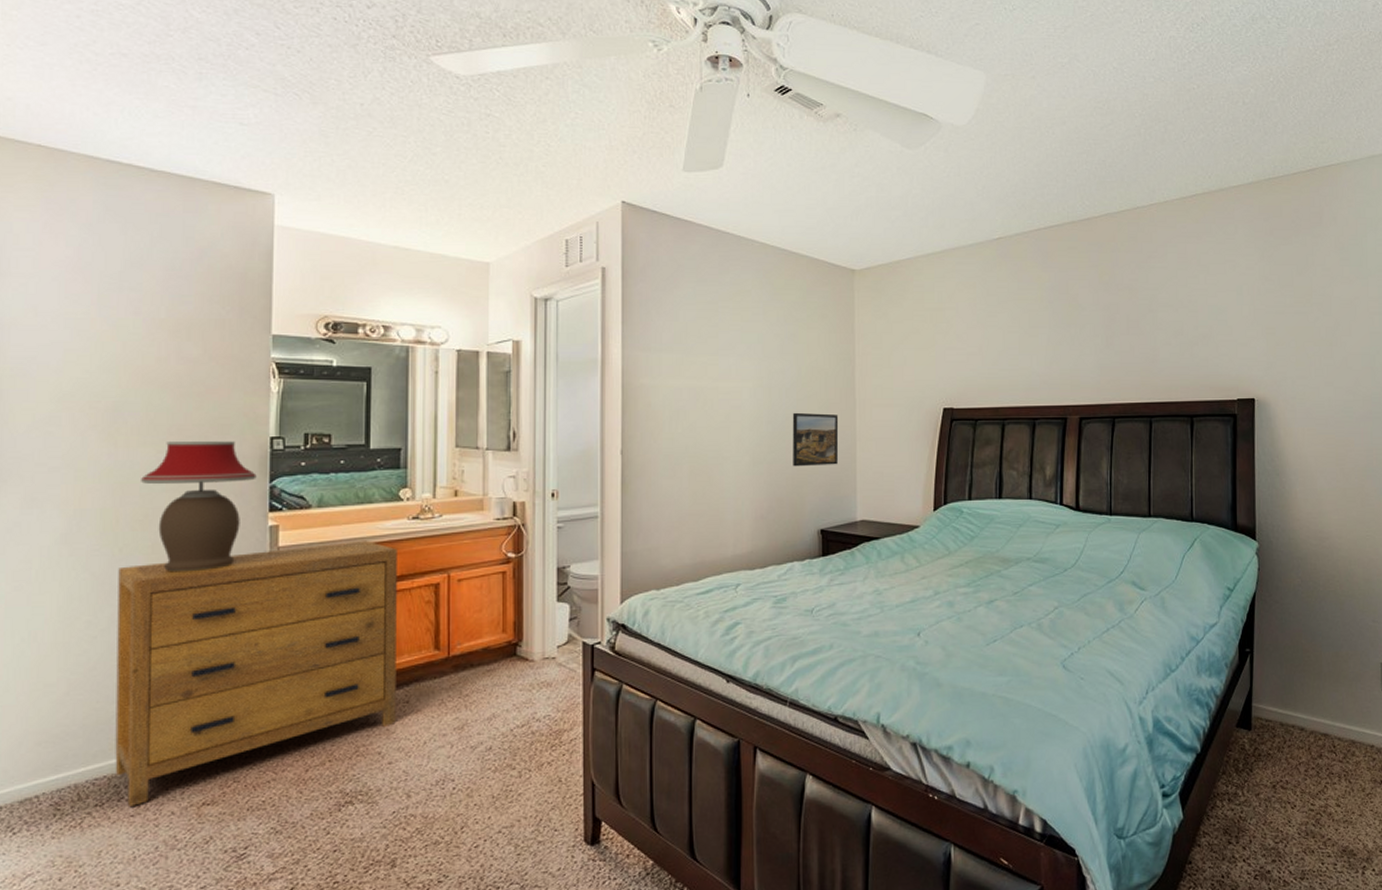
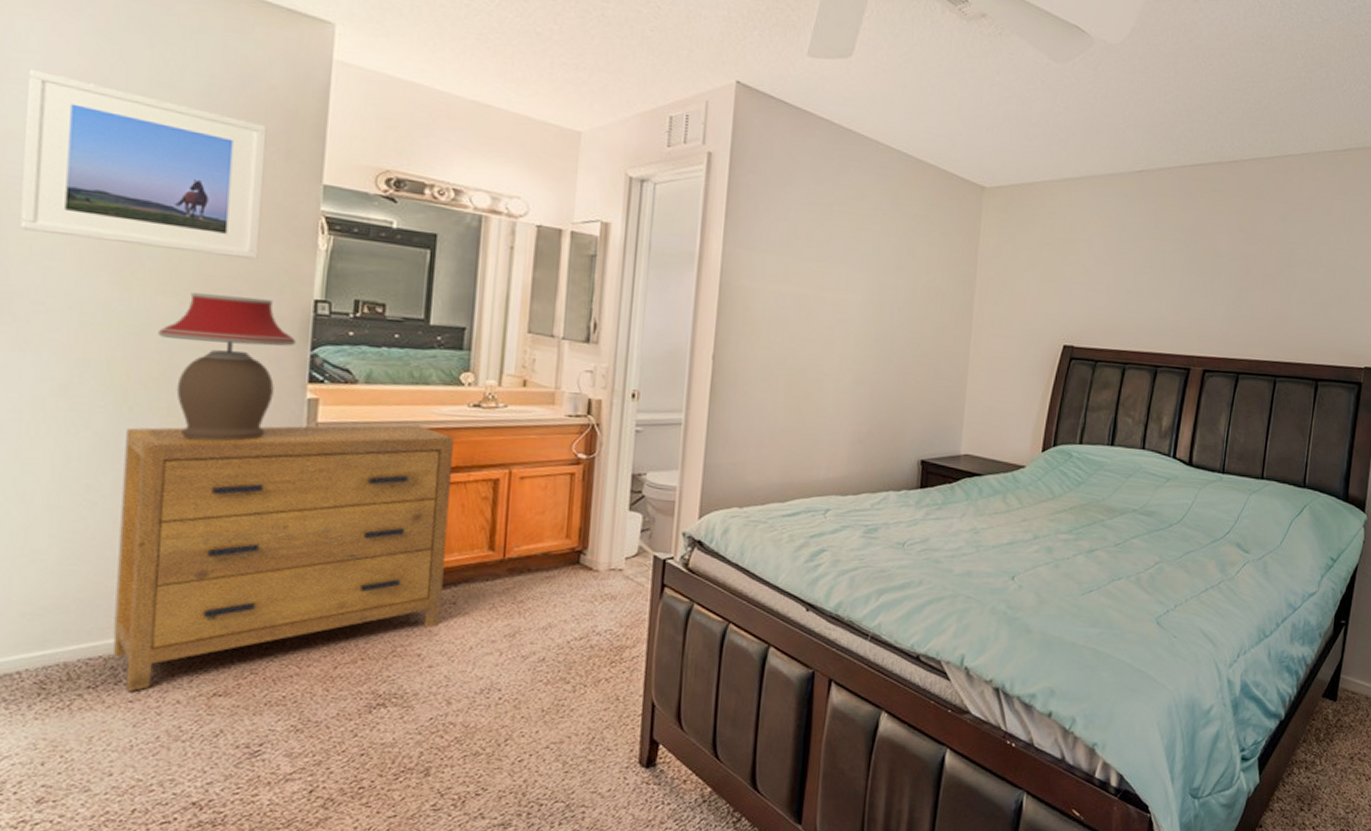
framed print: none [24,263,223,408] -> present [20,68,267,260]
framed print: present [792,412,839,467] -> none [898,333,952,394]

